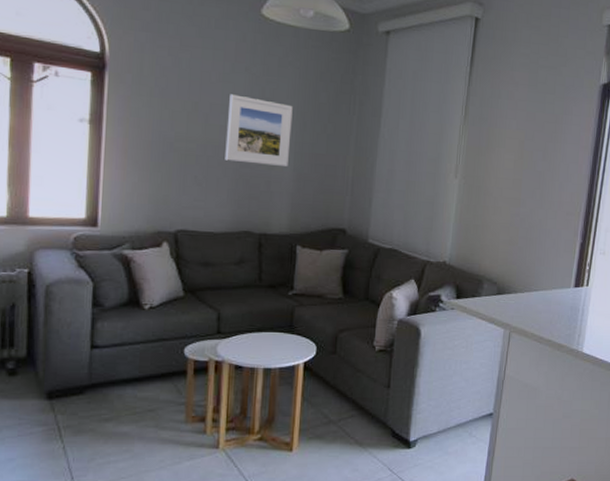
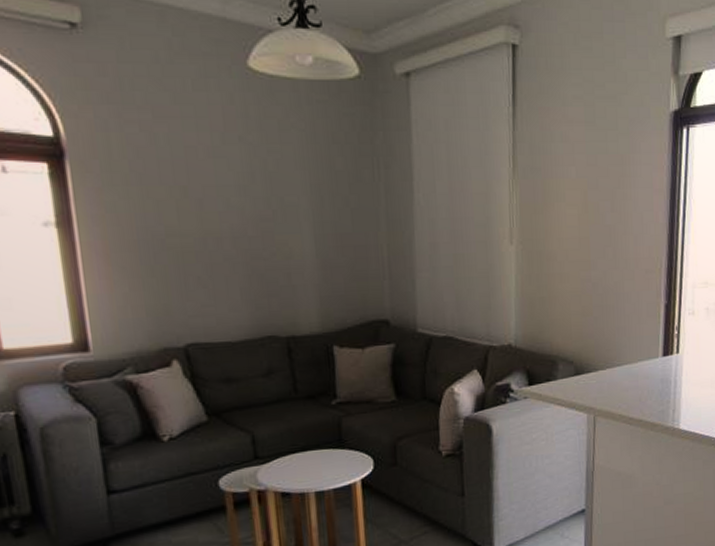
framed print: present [225,94,293,168] -> none [224,171,309,254]

